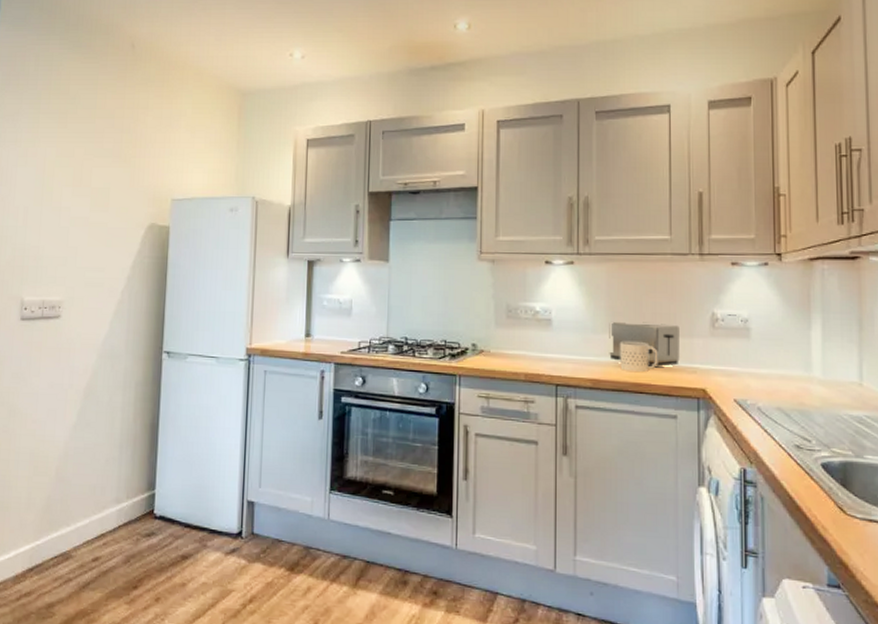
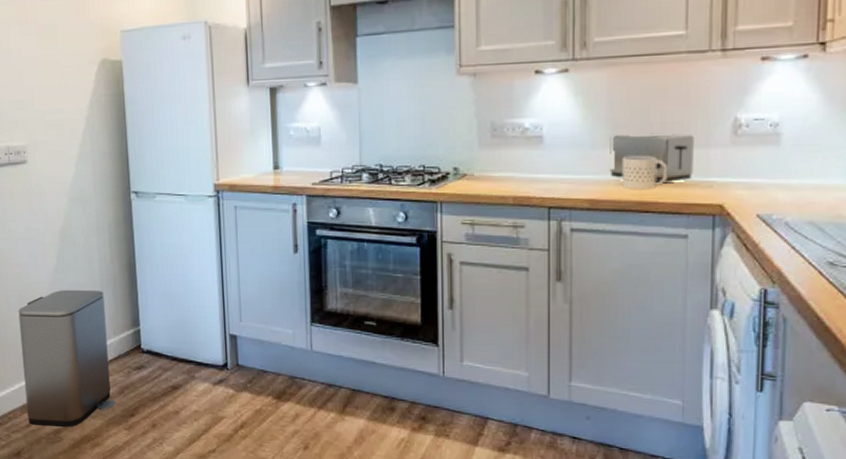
pedal bin: none [19,448,122,601] -> present [18,289,115,427]

